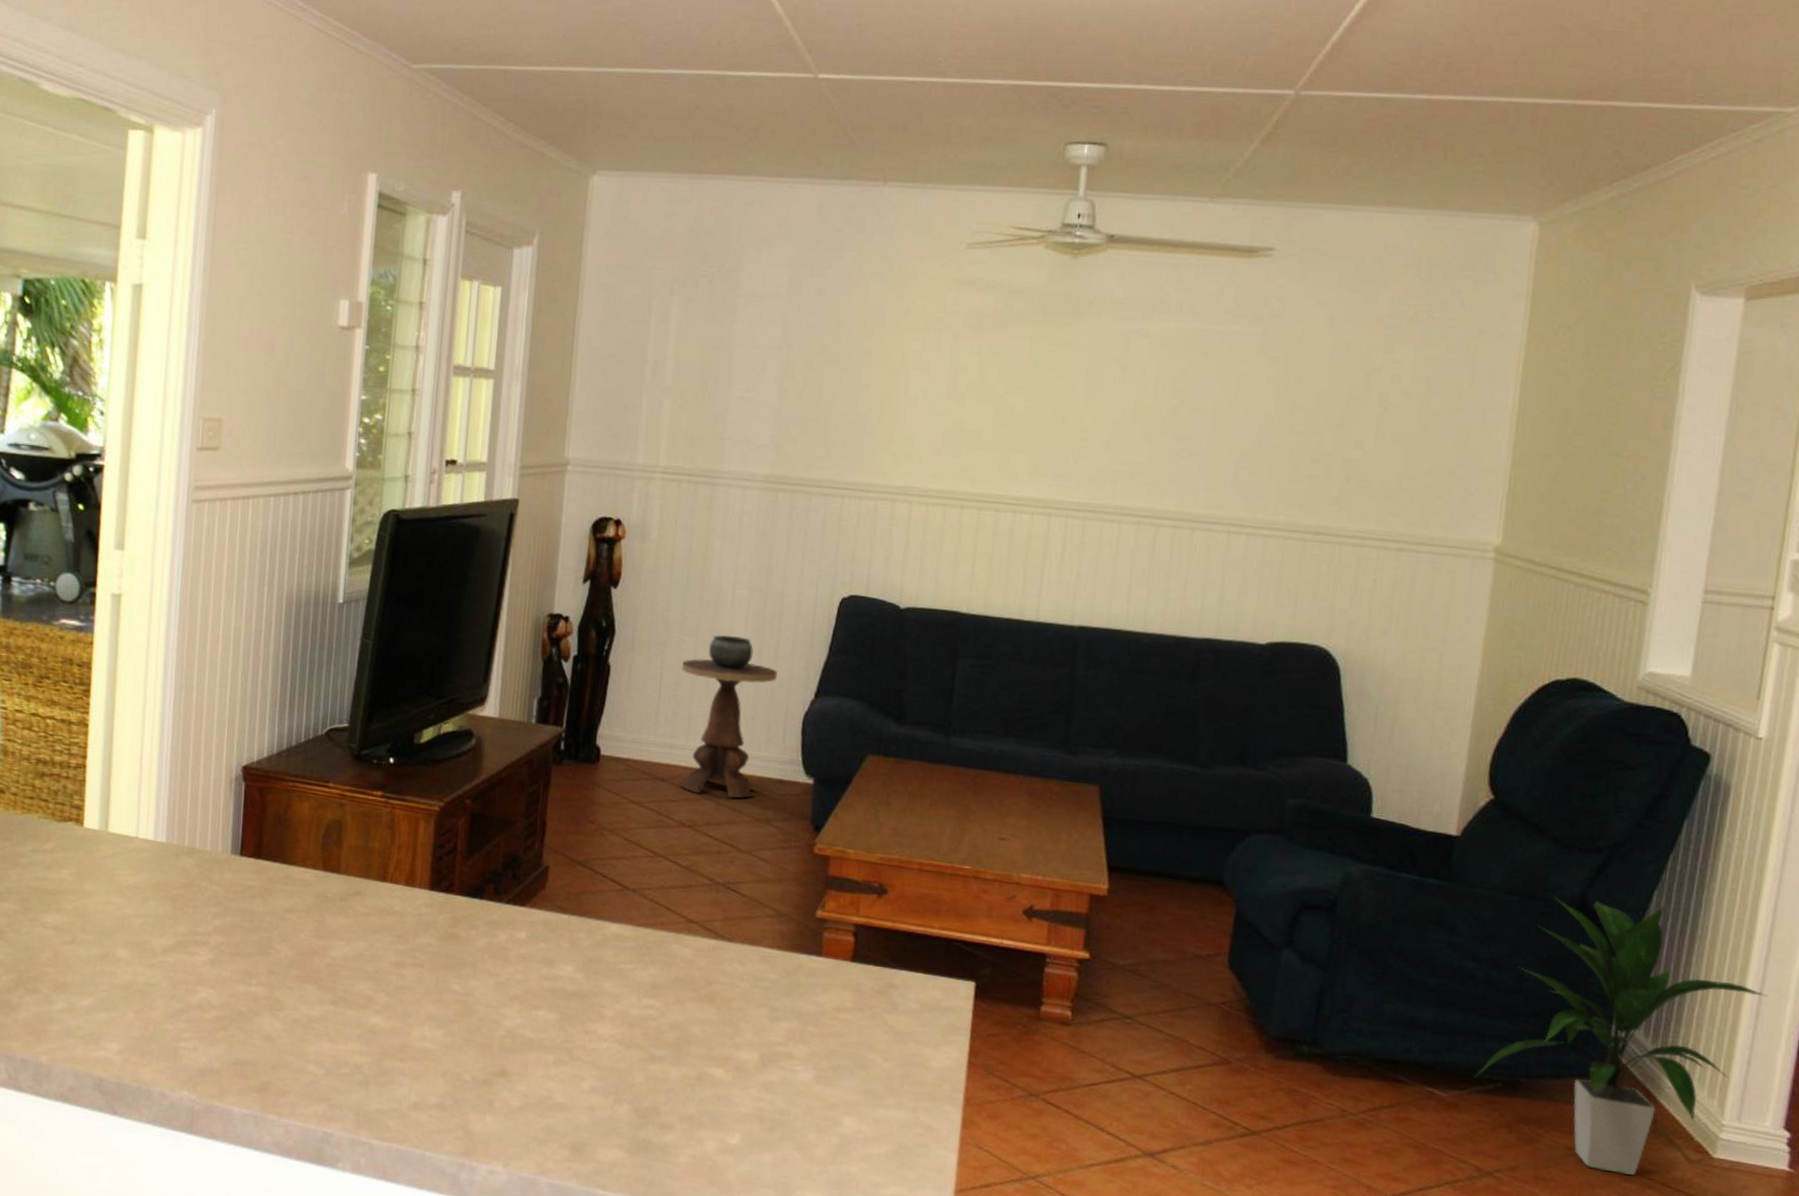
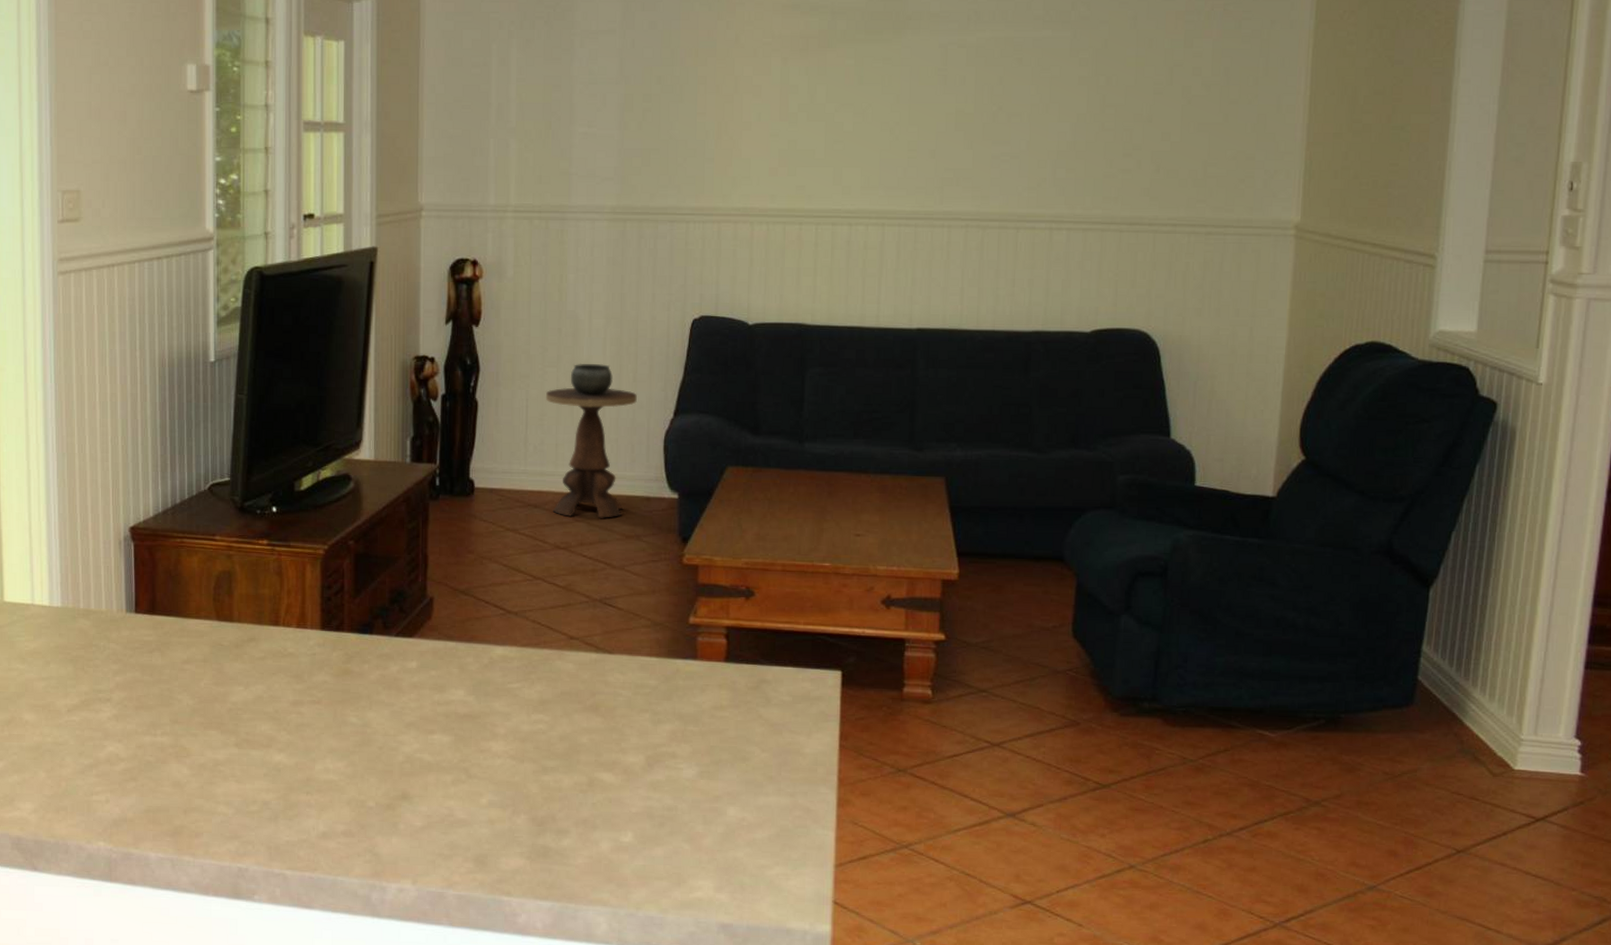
indoor plant: present [1477,897,1768,1175] -> none [1302,545,1556,792]

